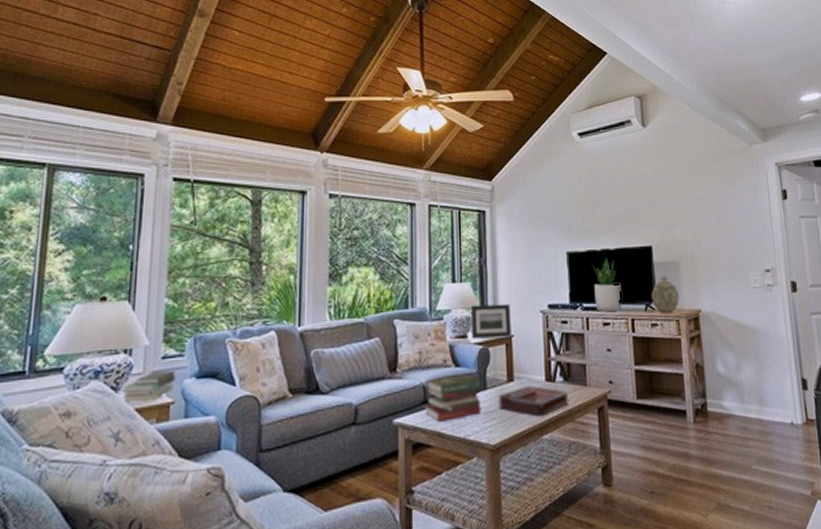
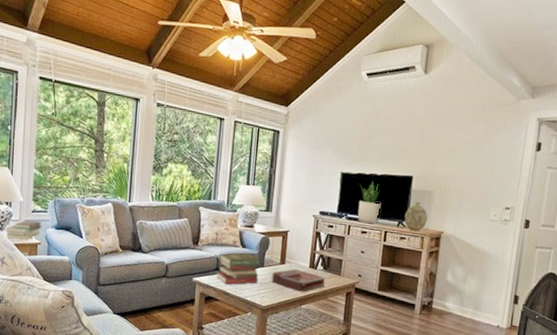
picture frame: present [471,303,511,339] -> none [257,204,290,232]

